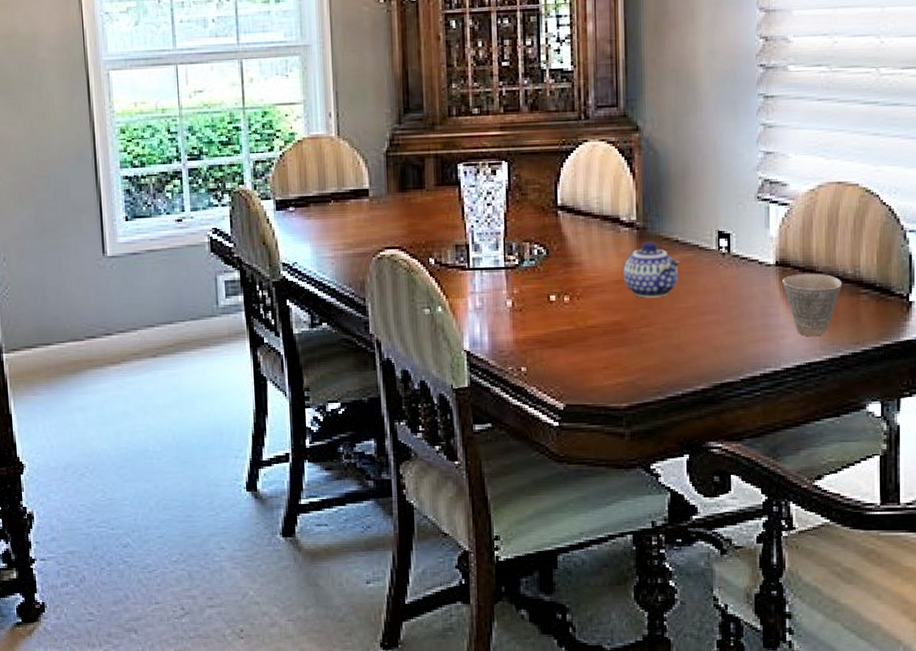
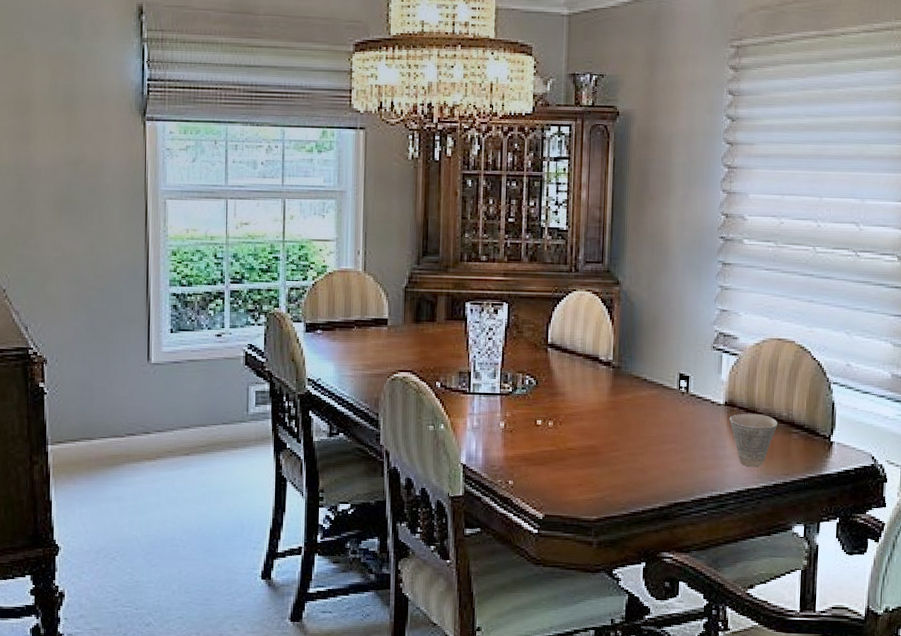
teapot: present [622,241,680,298] -> none [598,378,647,427]

